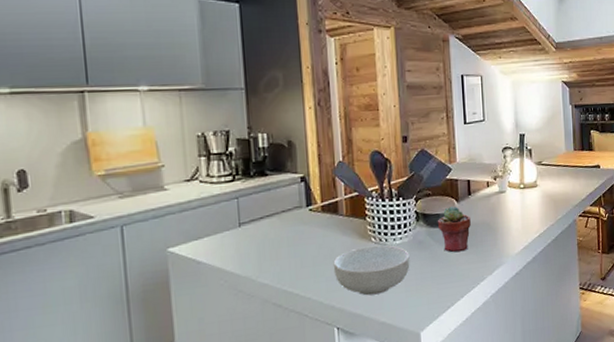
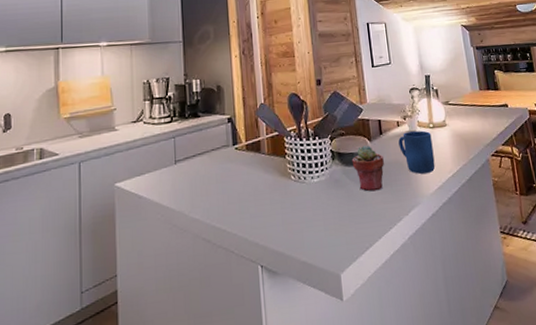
cereal bowl: present [333,244,410,296] -> none [256,182,328,234]
mug: none [487,191,523,235] -> present [398,130,436,174]

